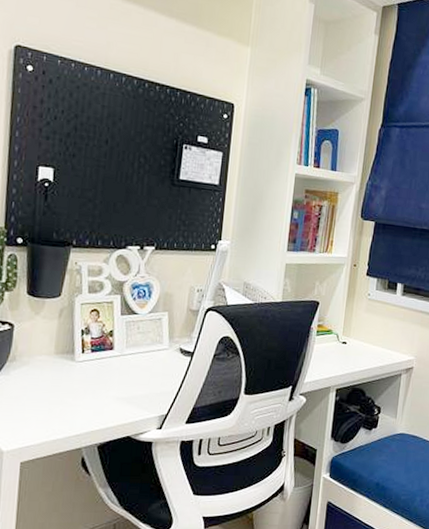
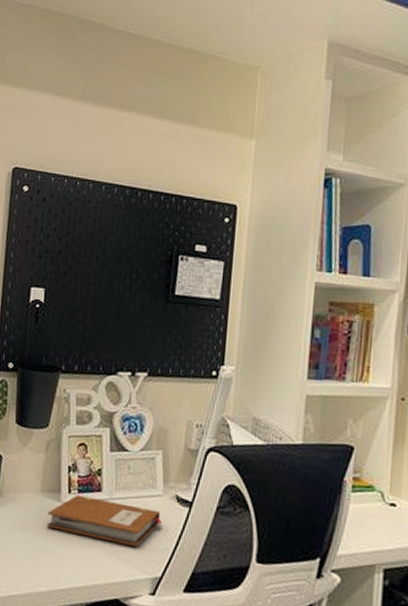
notebook: none [61,354,168,392] -> present [46,495,162,547]

